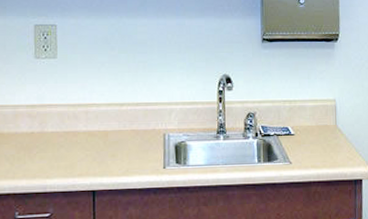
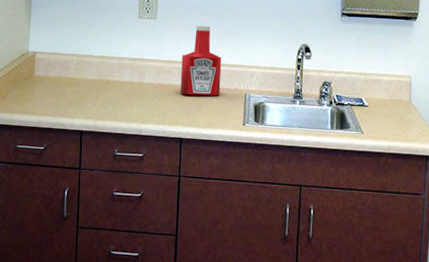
ketchup bottle: none [89,62,136,142] -> present [180,26,222,96]

